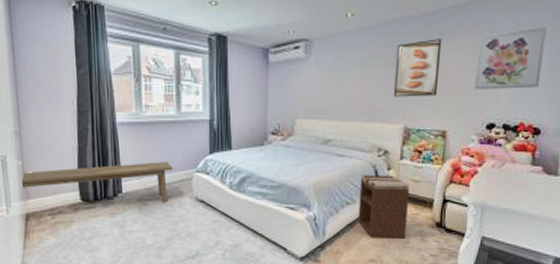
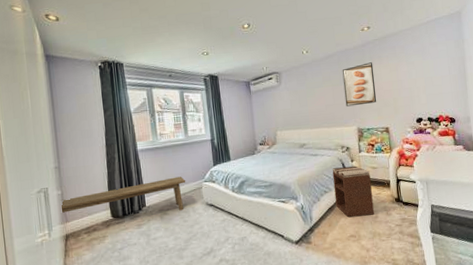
wall art: present [474,26,547,90] -> none [398,47,446,96]

